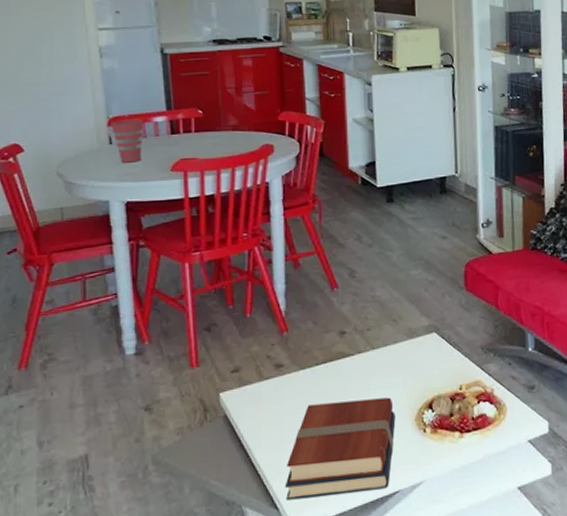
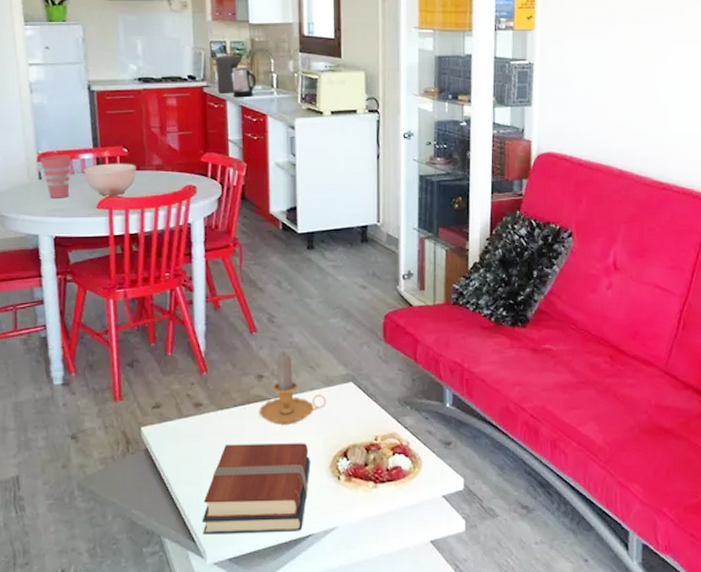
bowl: none [156,124,212,159] -> present [83,163,137,196]
coffee maker: none [291,16,317,53] -> present [216,55,241,93]
kettle: none [308,26,333,57] -> present [232,67,257,98]
candle: none [342,306,409,381] -> present [259,351,326,425]

